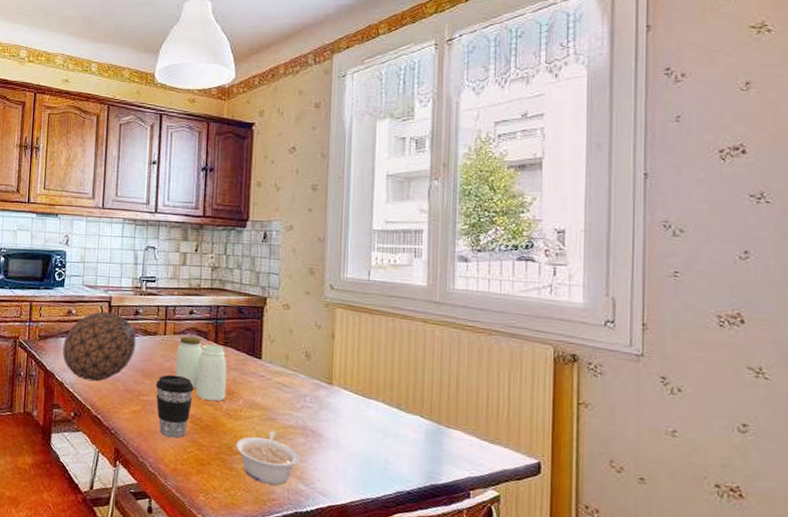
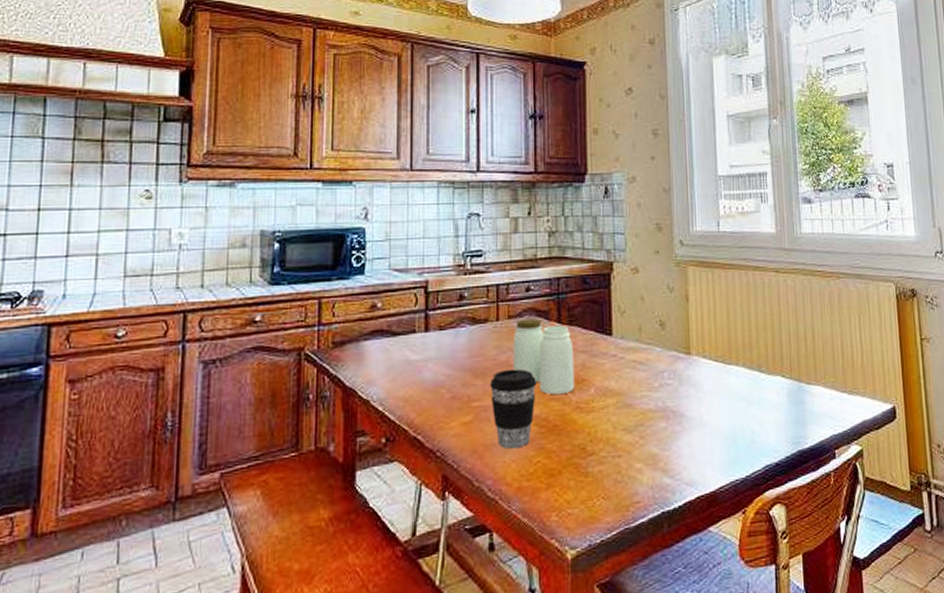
decorative ball: present [63,311,136,382] -> none [367,300,462,393]
legume: present [236,430,299,485] -> none [590,418,662,485]

